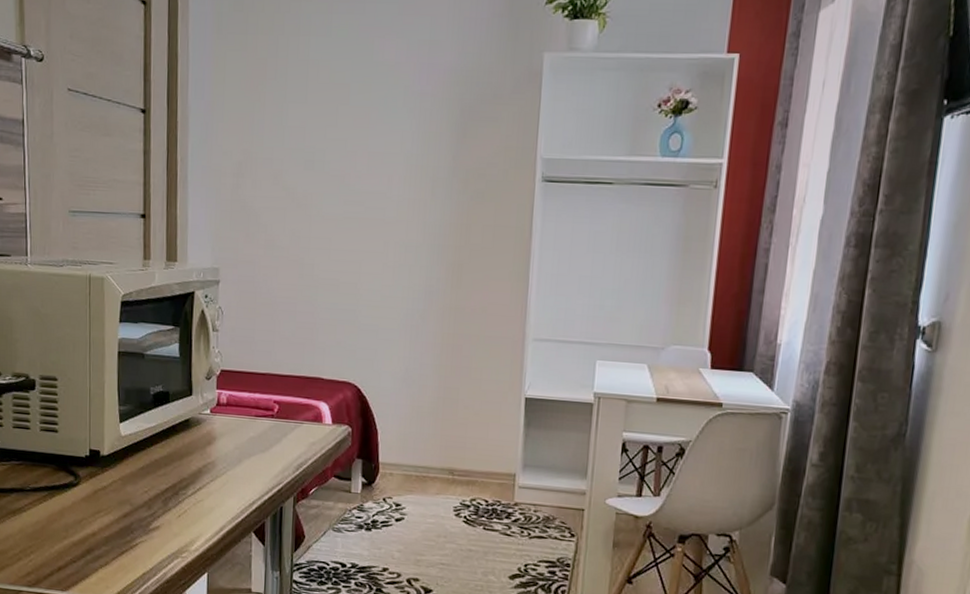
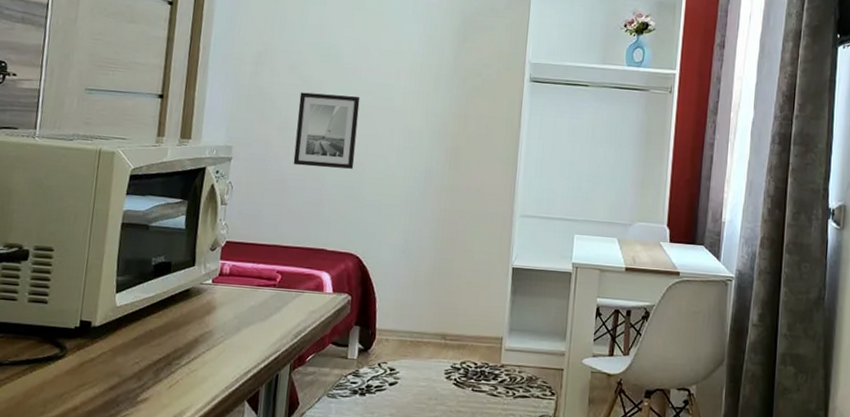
wall art: none [283,205,350,290] -> present [293,92,360,169]

